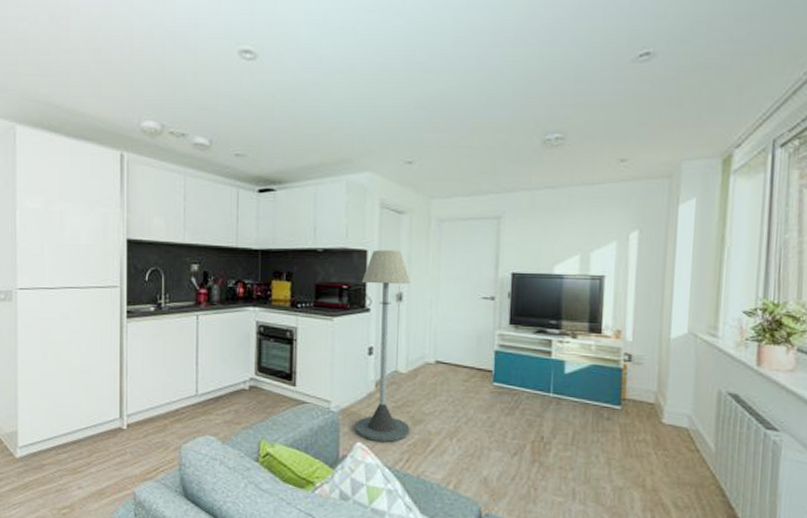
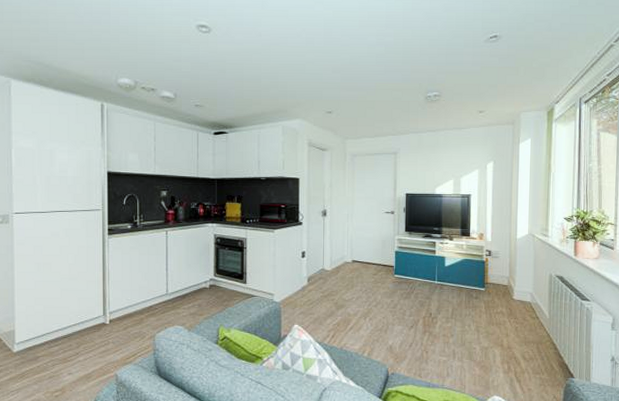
floor lamp: present [354,249,411,442] -> none [292,177,334,323]

